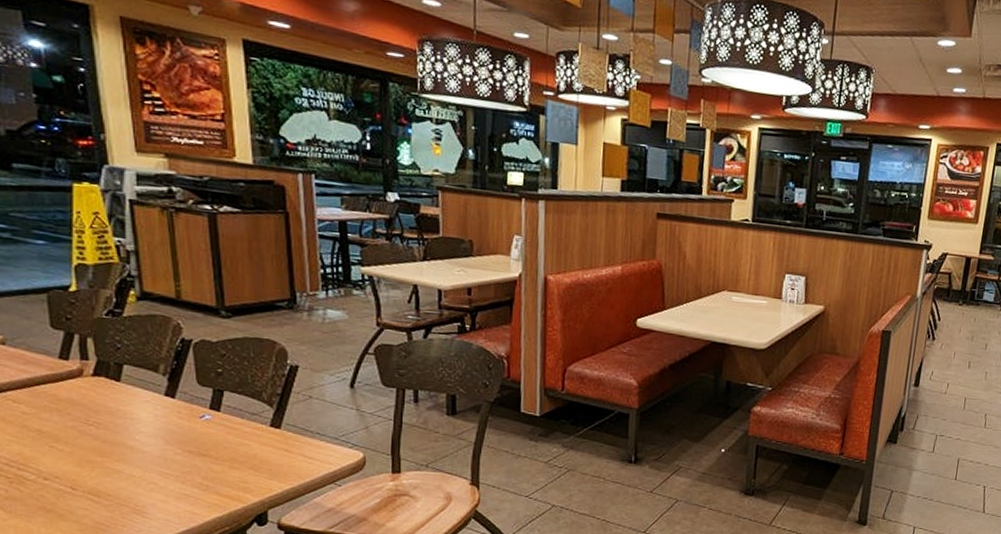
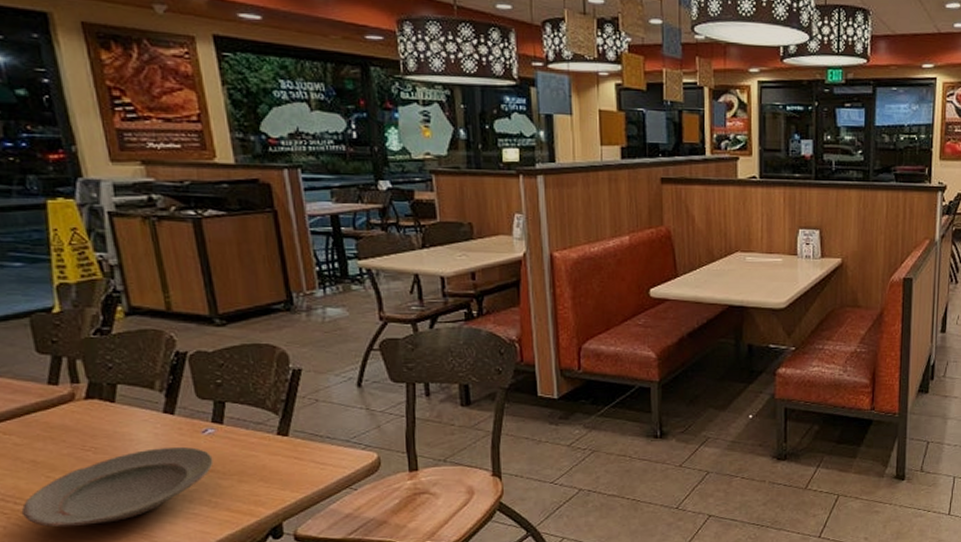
plate: none [23,429,208,496] -> present [21,446,214,527]

